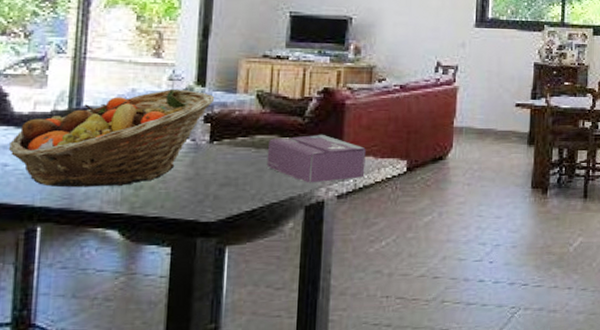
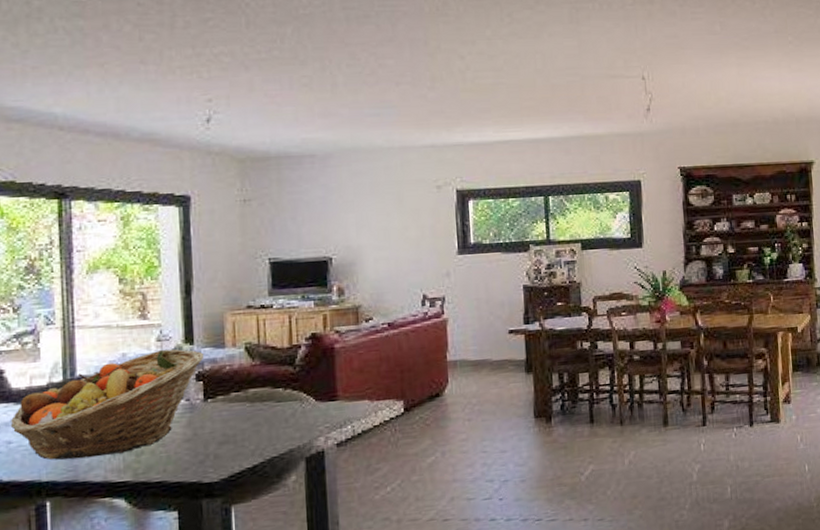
tissue box: present [266,134,366,183] -> none [261,381,362,434]

